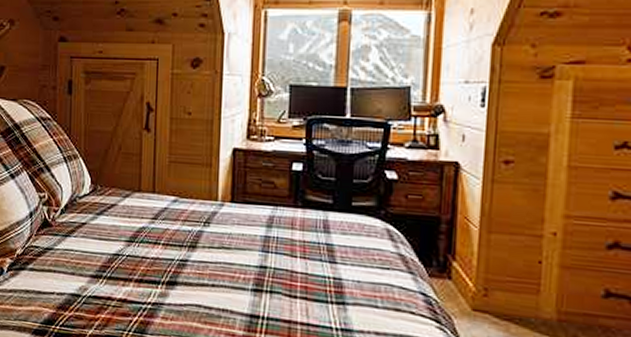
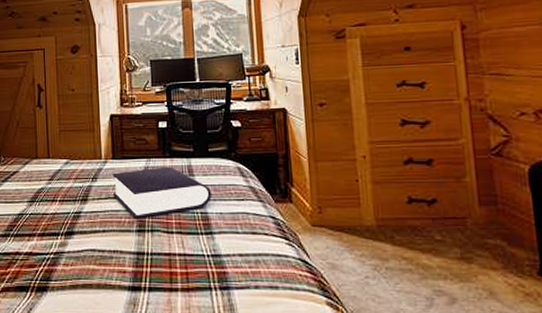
book: none [228,218,351,276] -> present [112,166,213,219]

